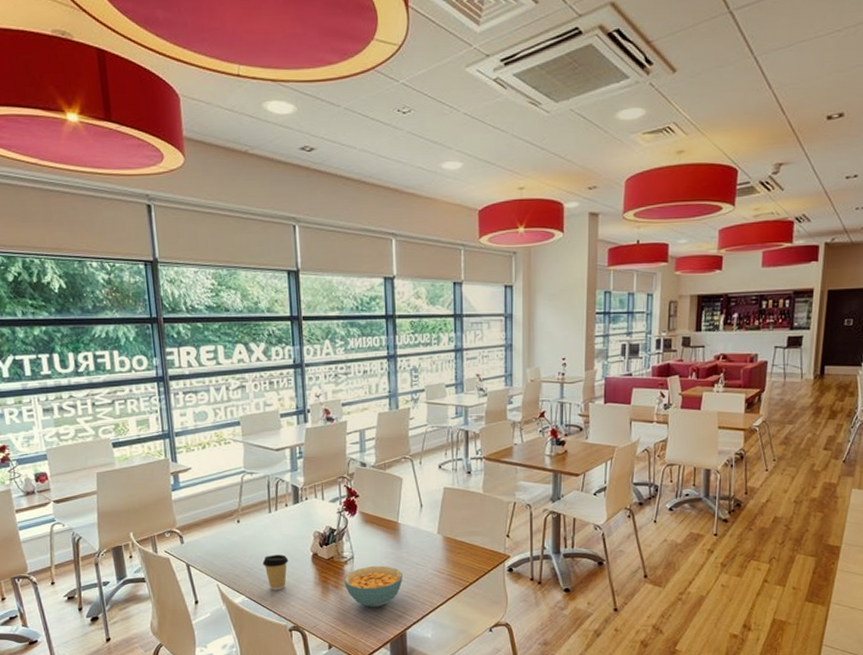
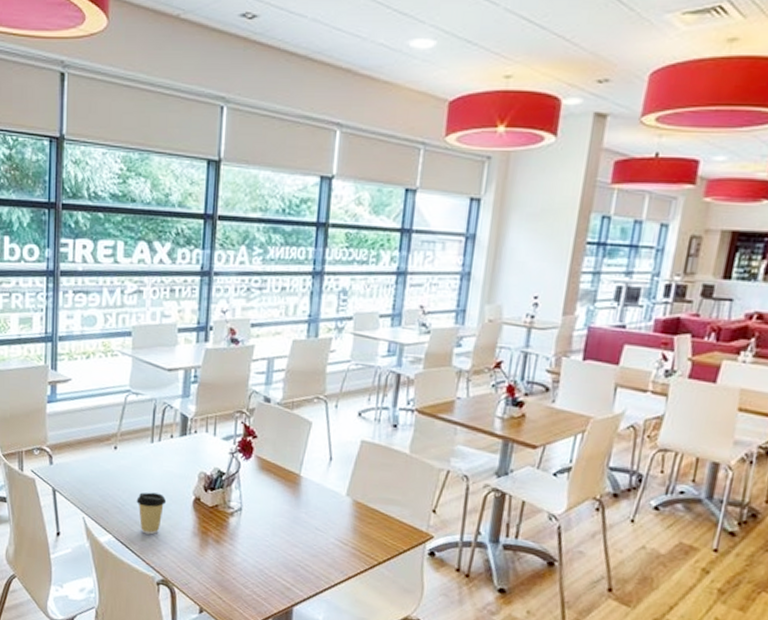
cereal bowl: present [344,565,404,607] -> none [227,522,299,573]

